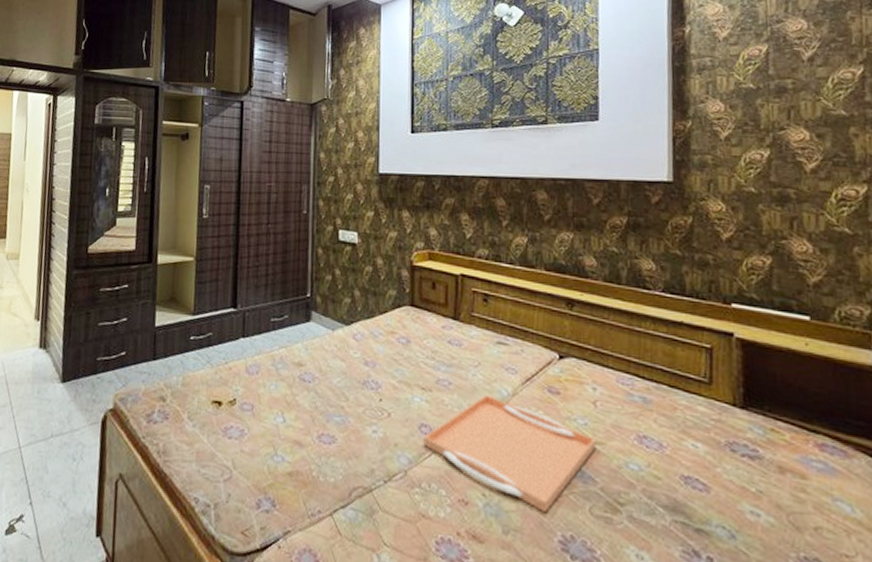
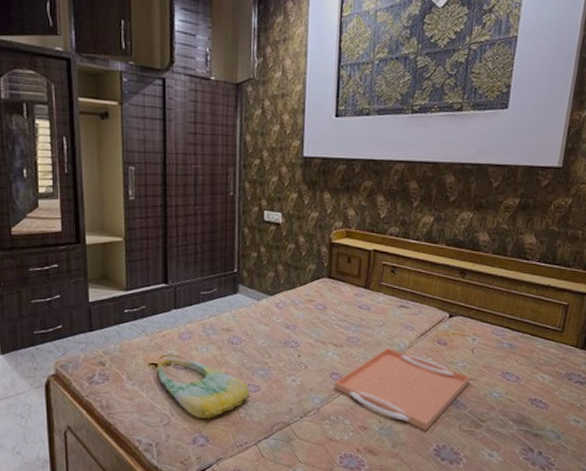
tote bag: none [221,390,325,475] -> present [158,354,251,418]

